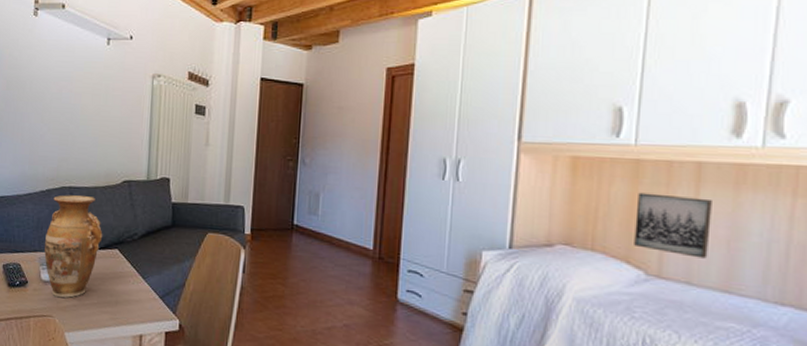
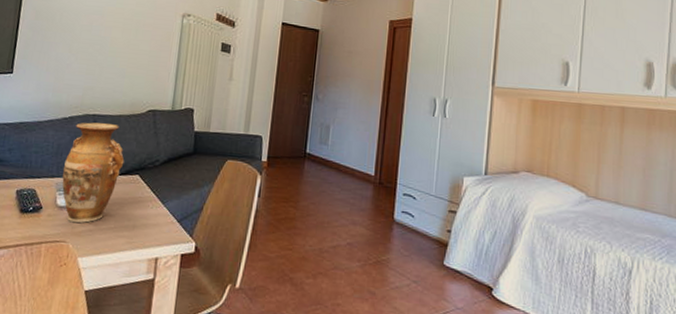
wall art: present [634,192,712,259] -> none [578,130,632,183]

